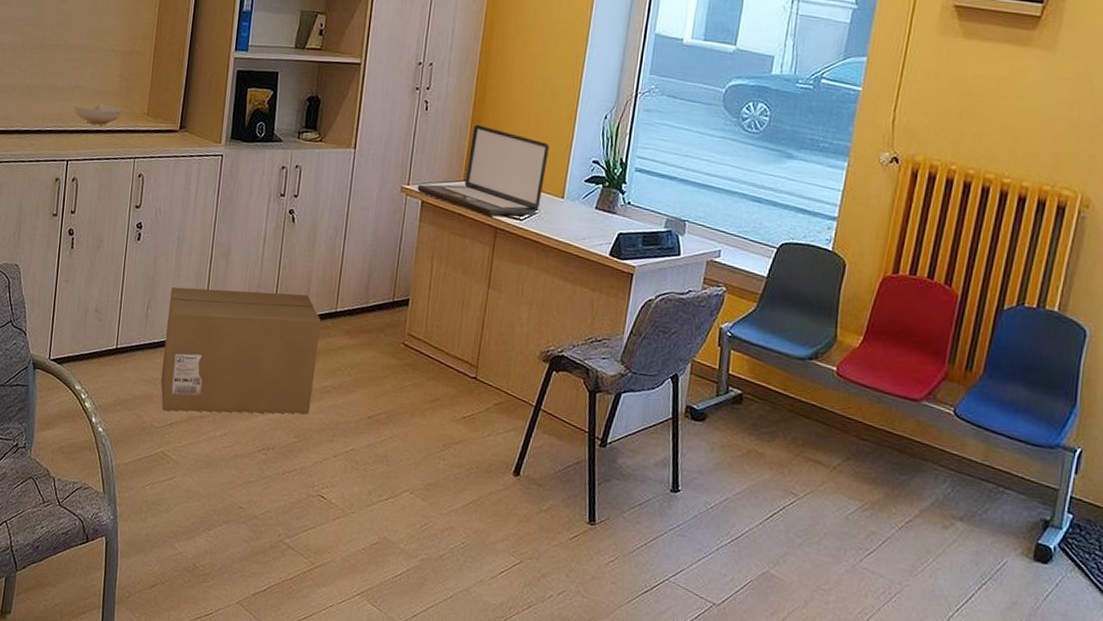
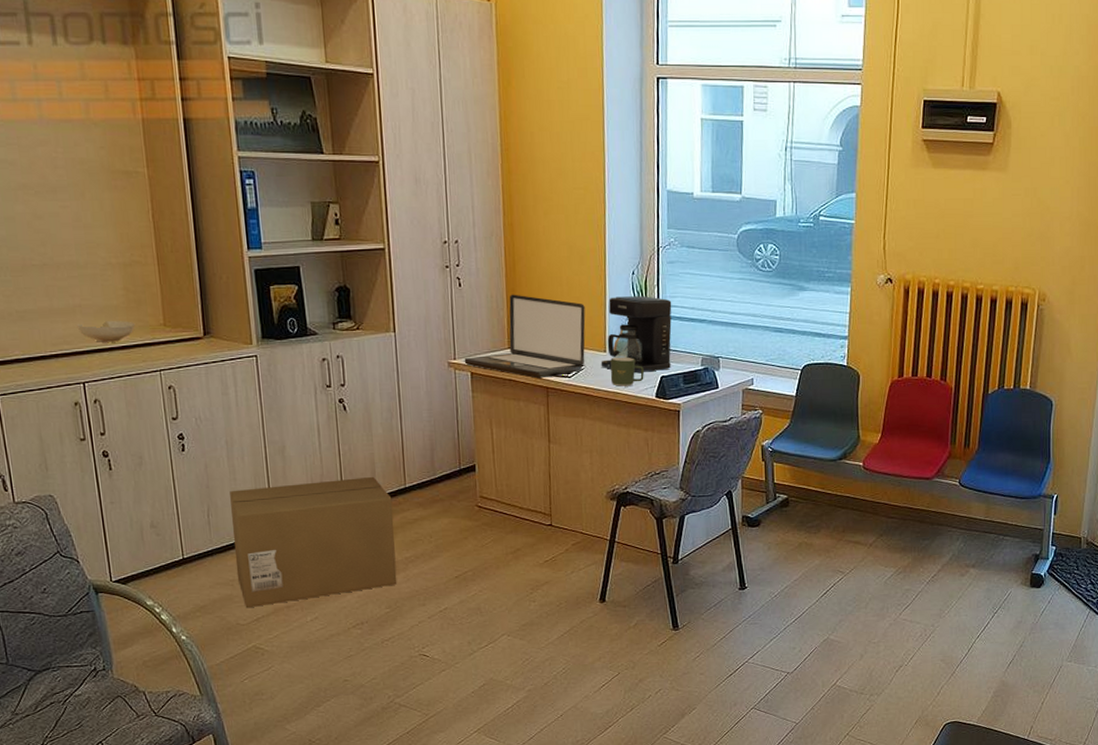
coffee maker: none [556,140,643,227] -> present [600,296,672,374]
mug: none [563,204,601,239] -> present [610,357,644,387]

